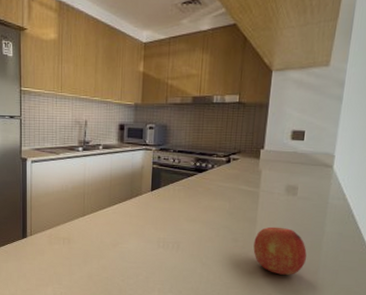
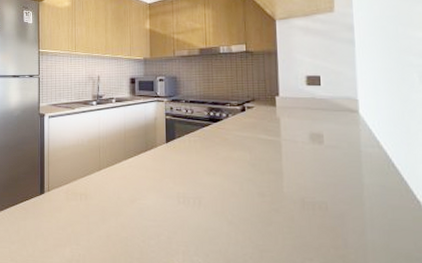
fruit: present [253,226,307,275] -> none [283,179,348,236]

